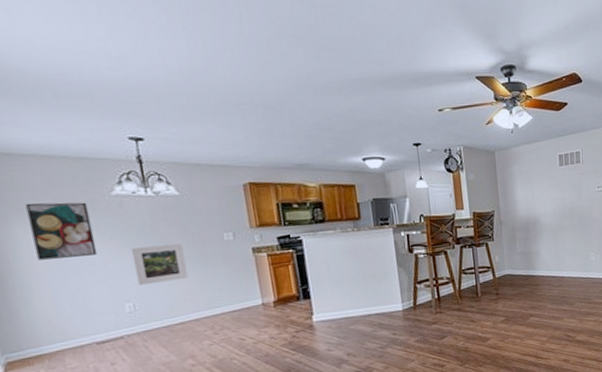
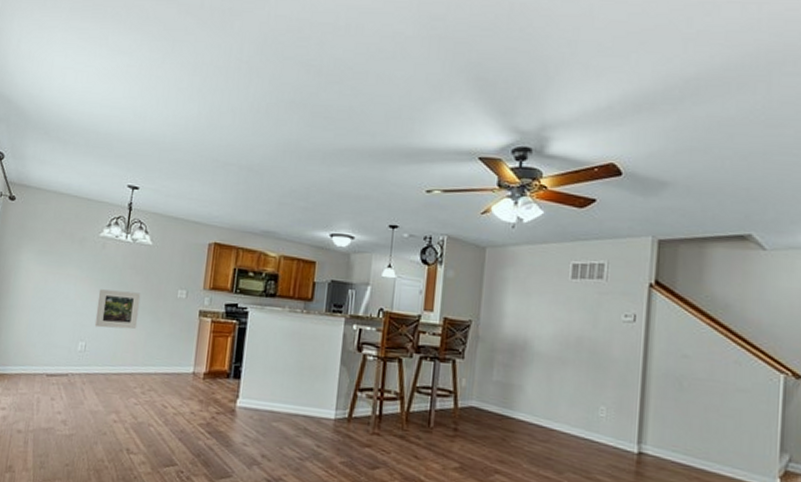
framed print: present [25,202,98,260] -> none [30,233,80,289]

